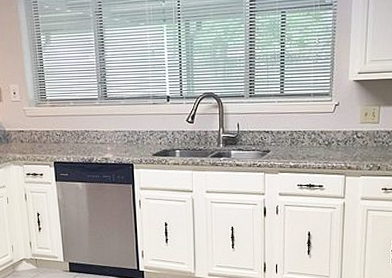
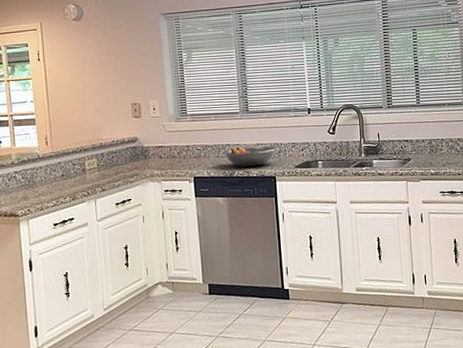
fruit bowl: none [83,133,135,153] -> present [224,146,277,167]

